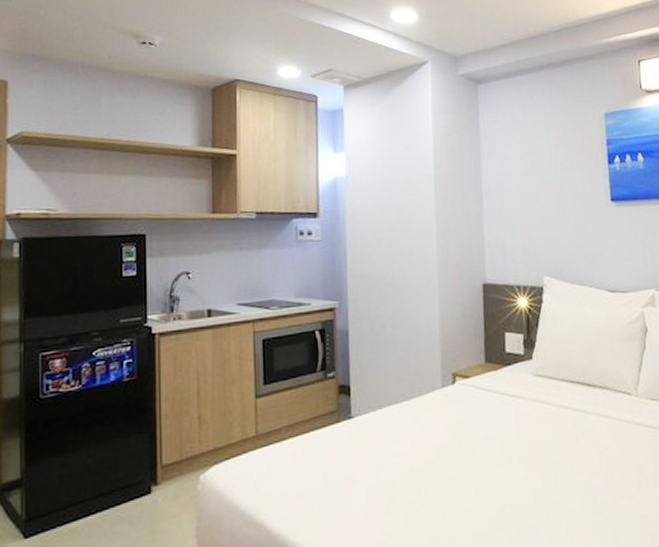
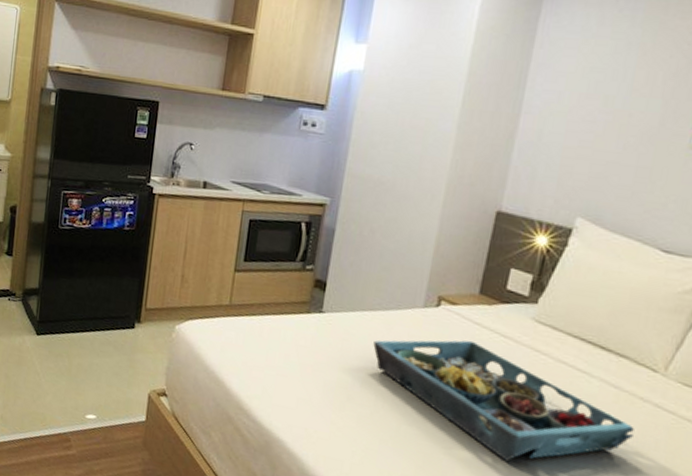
serving tray: none [405,408,629,515] -> present [373,340,635,462]

